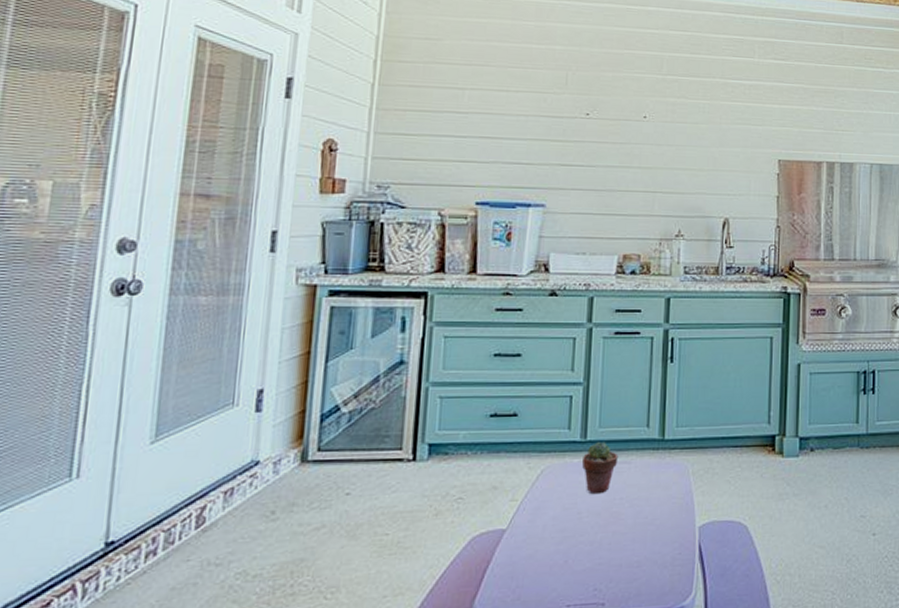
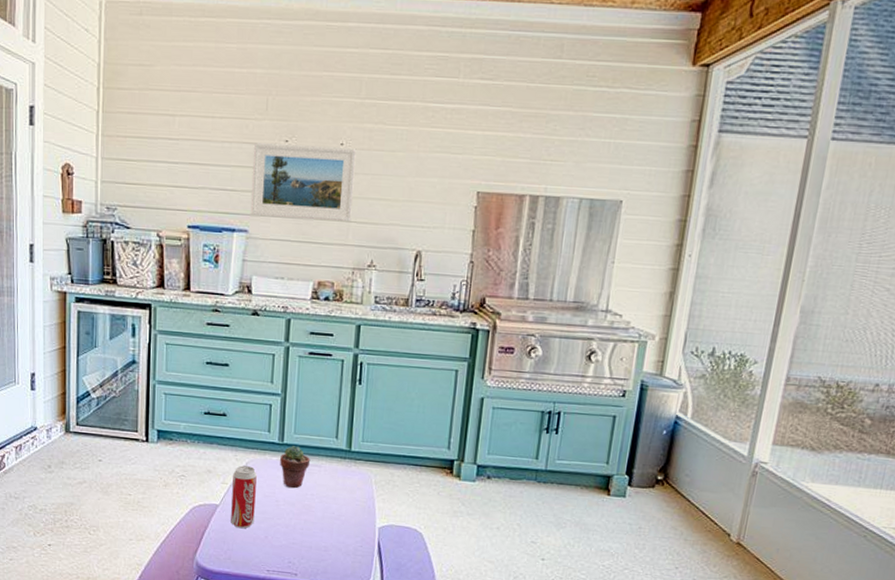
beverage can: none [521,474,554,556] -> present [231,465,257,529]
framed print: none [548,116,660,191] -> present [250,143,357,221]

